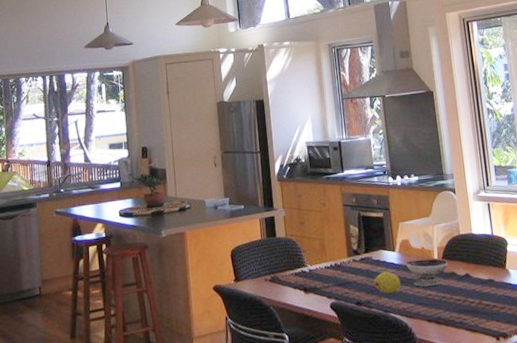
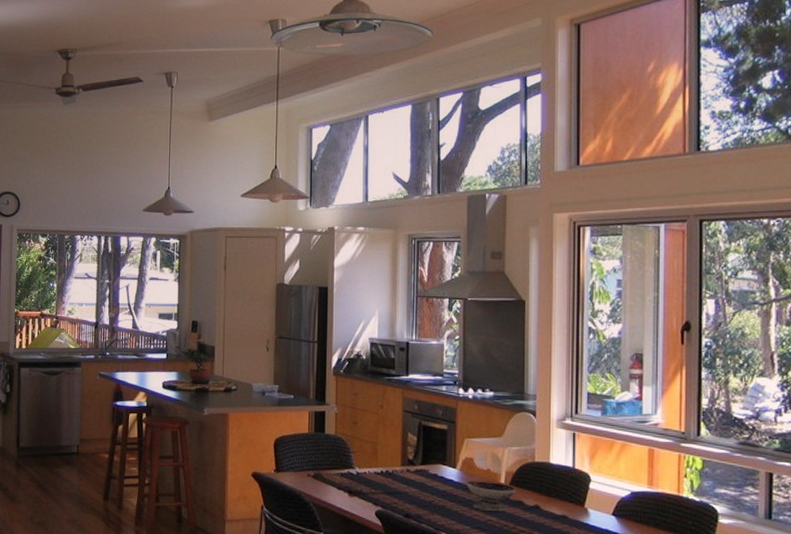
fruit: present [373,271,401,294] -> none [427,487,458,512]

